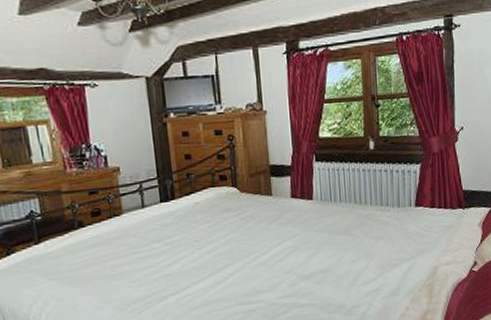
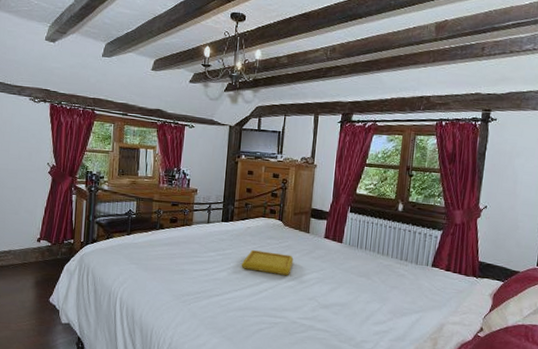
serving tray: none [196,226,260,255] -> present [241,250,294,276]

